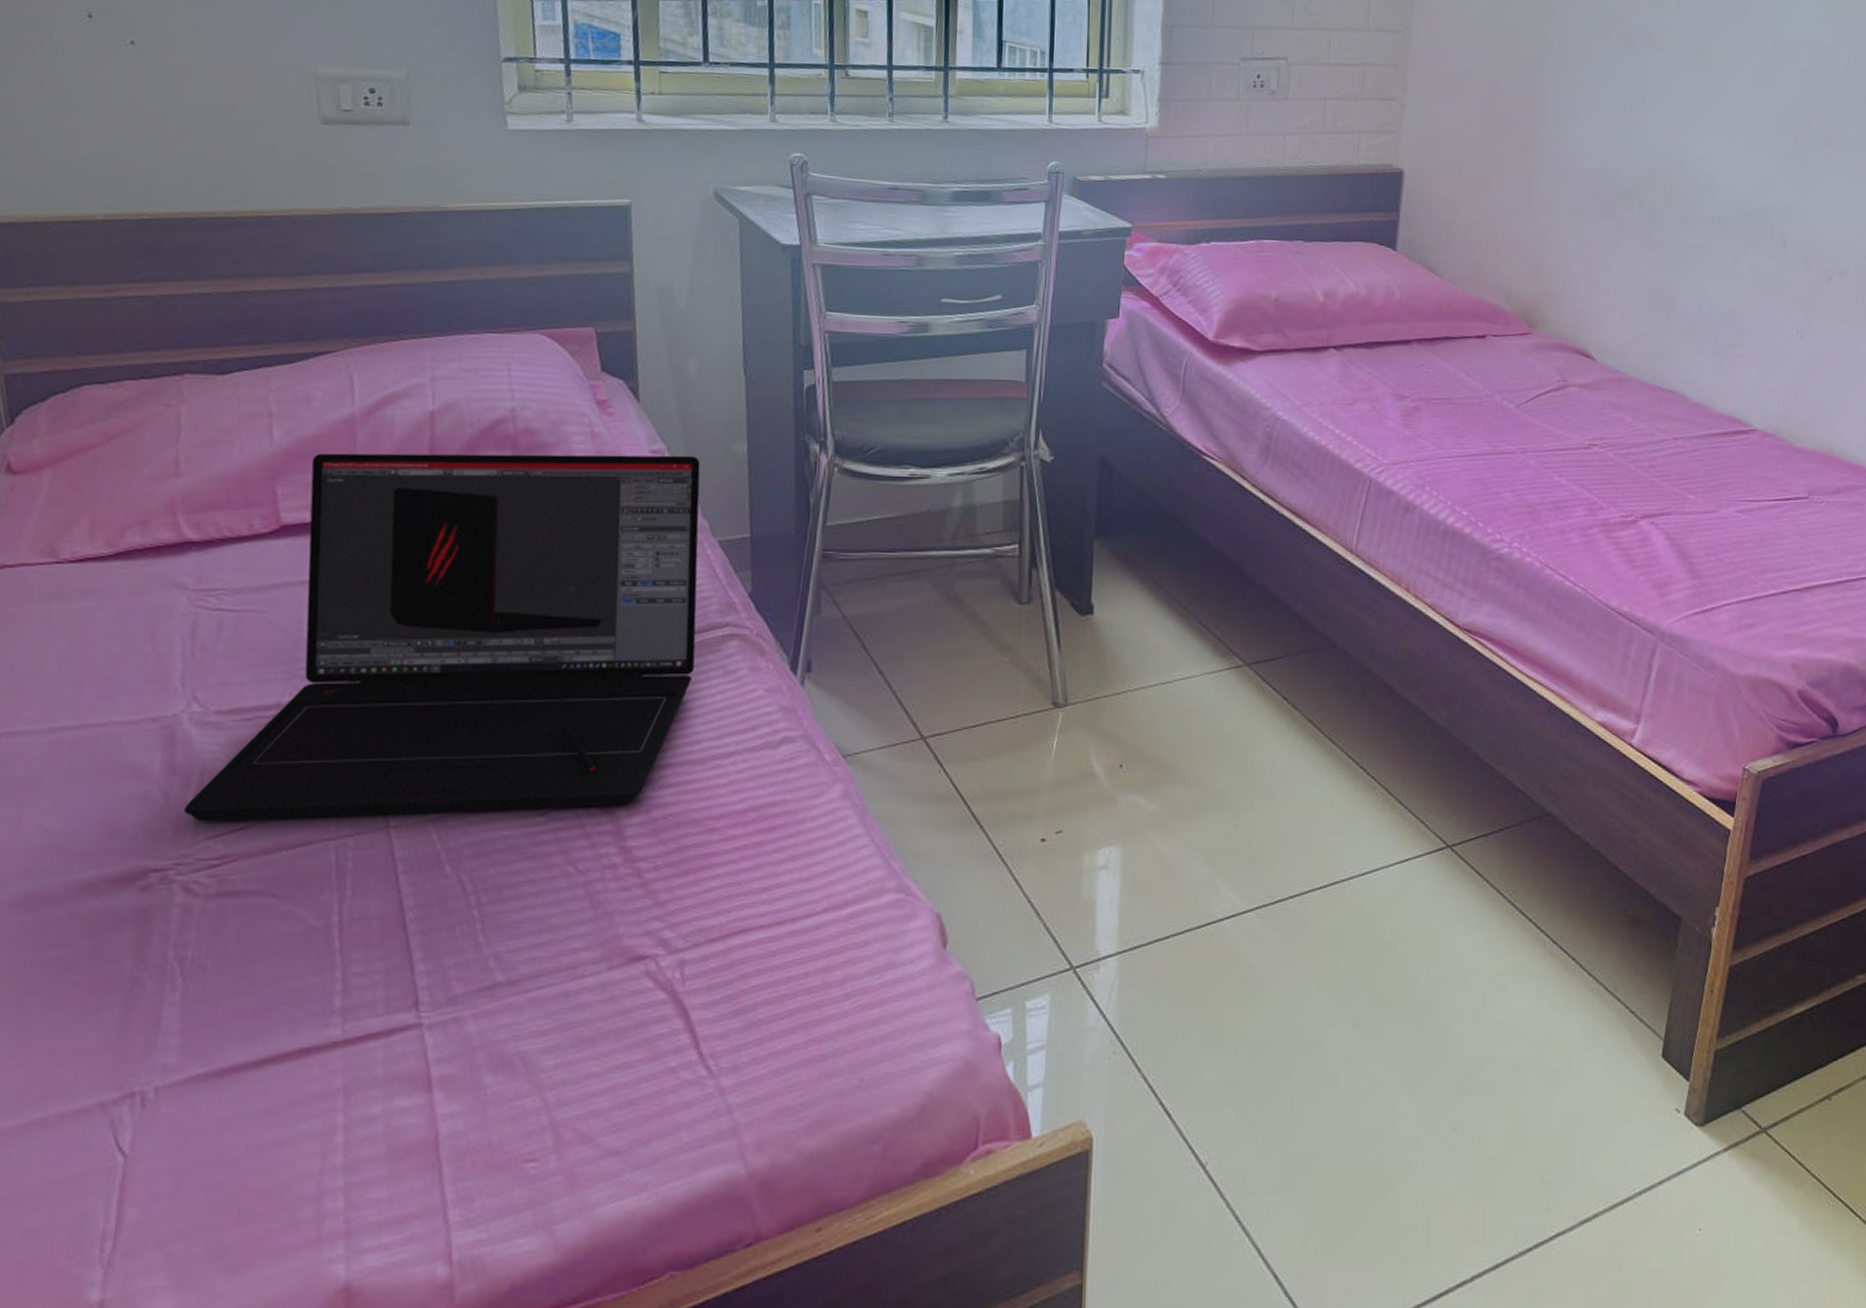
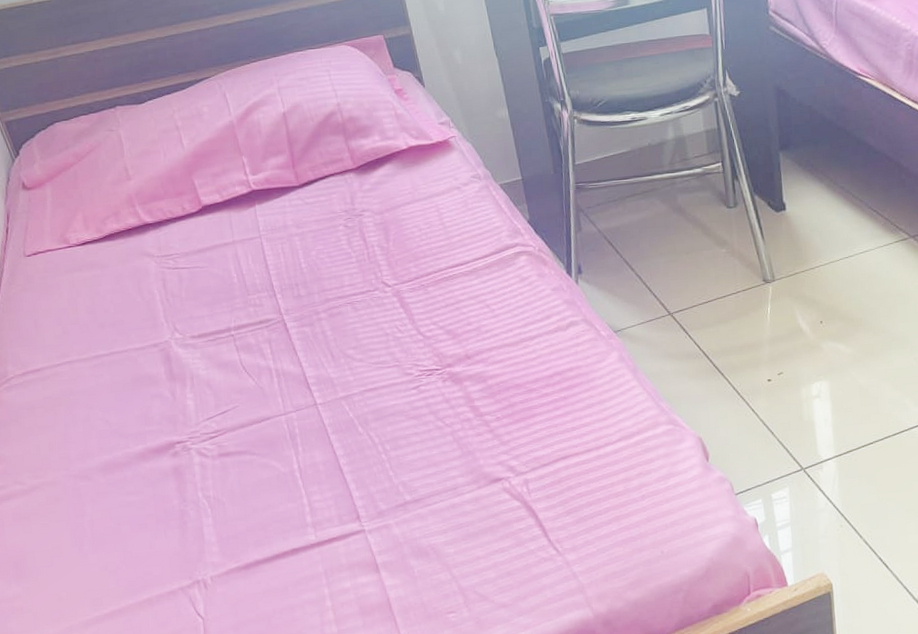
laptop: present [183,453,701,821] -> none [186,123,499,409]

